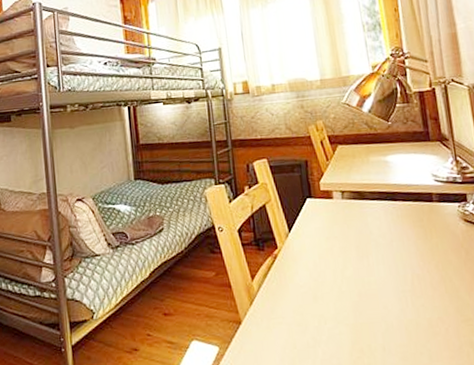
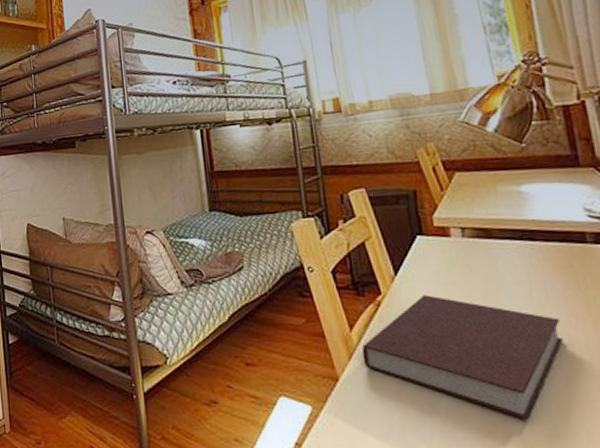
notebook: none [261,247,414,346] -> present [361,295,564,421]

